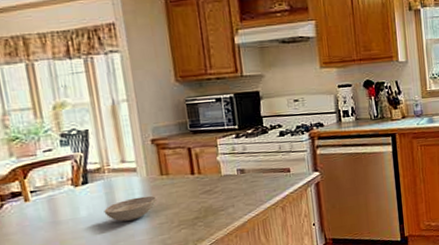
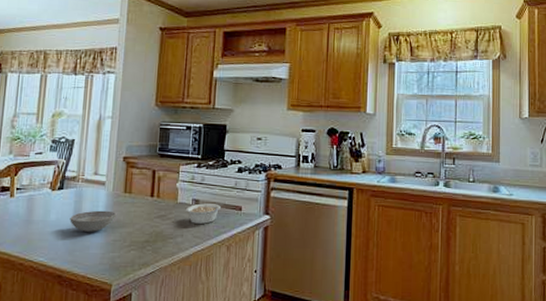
legume: none [232,166,274,193] -> present [186,202,227,224]

